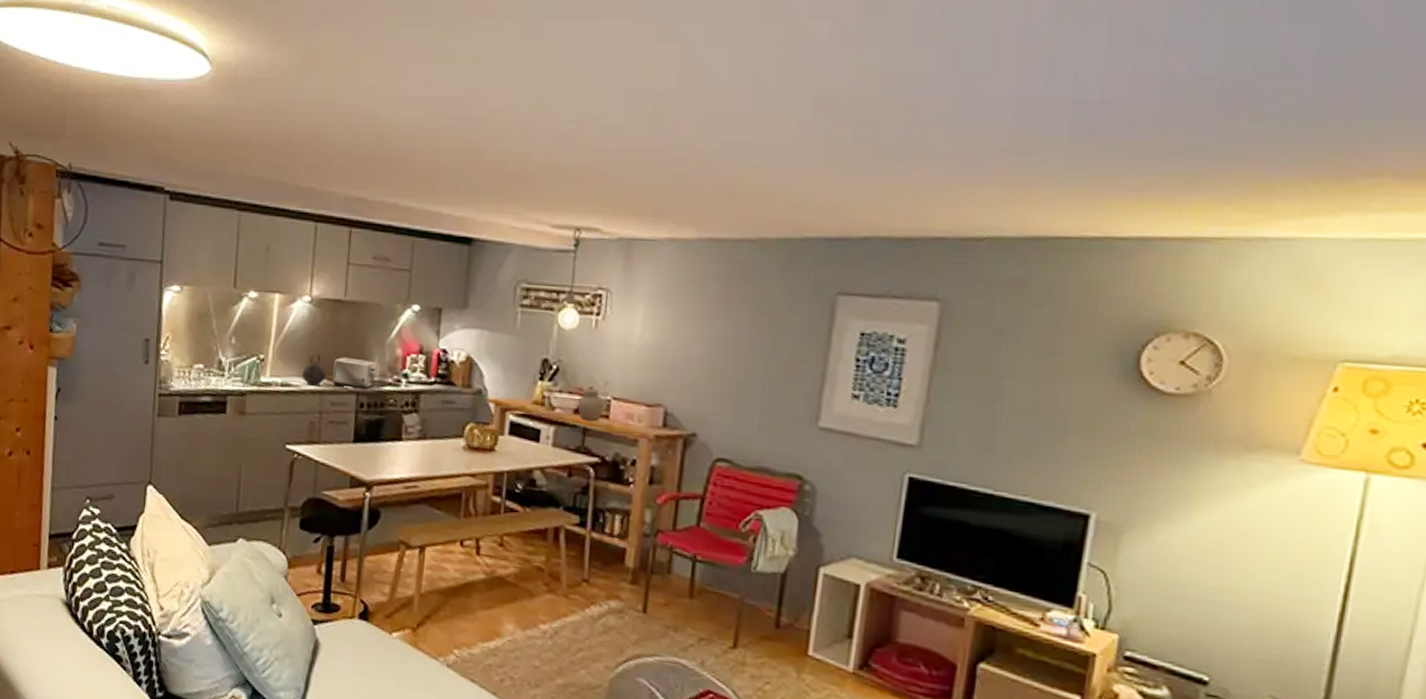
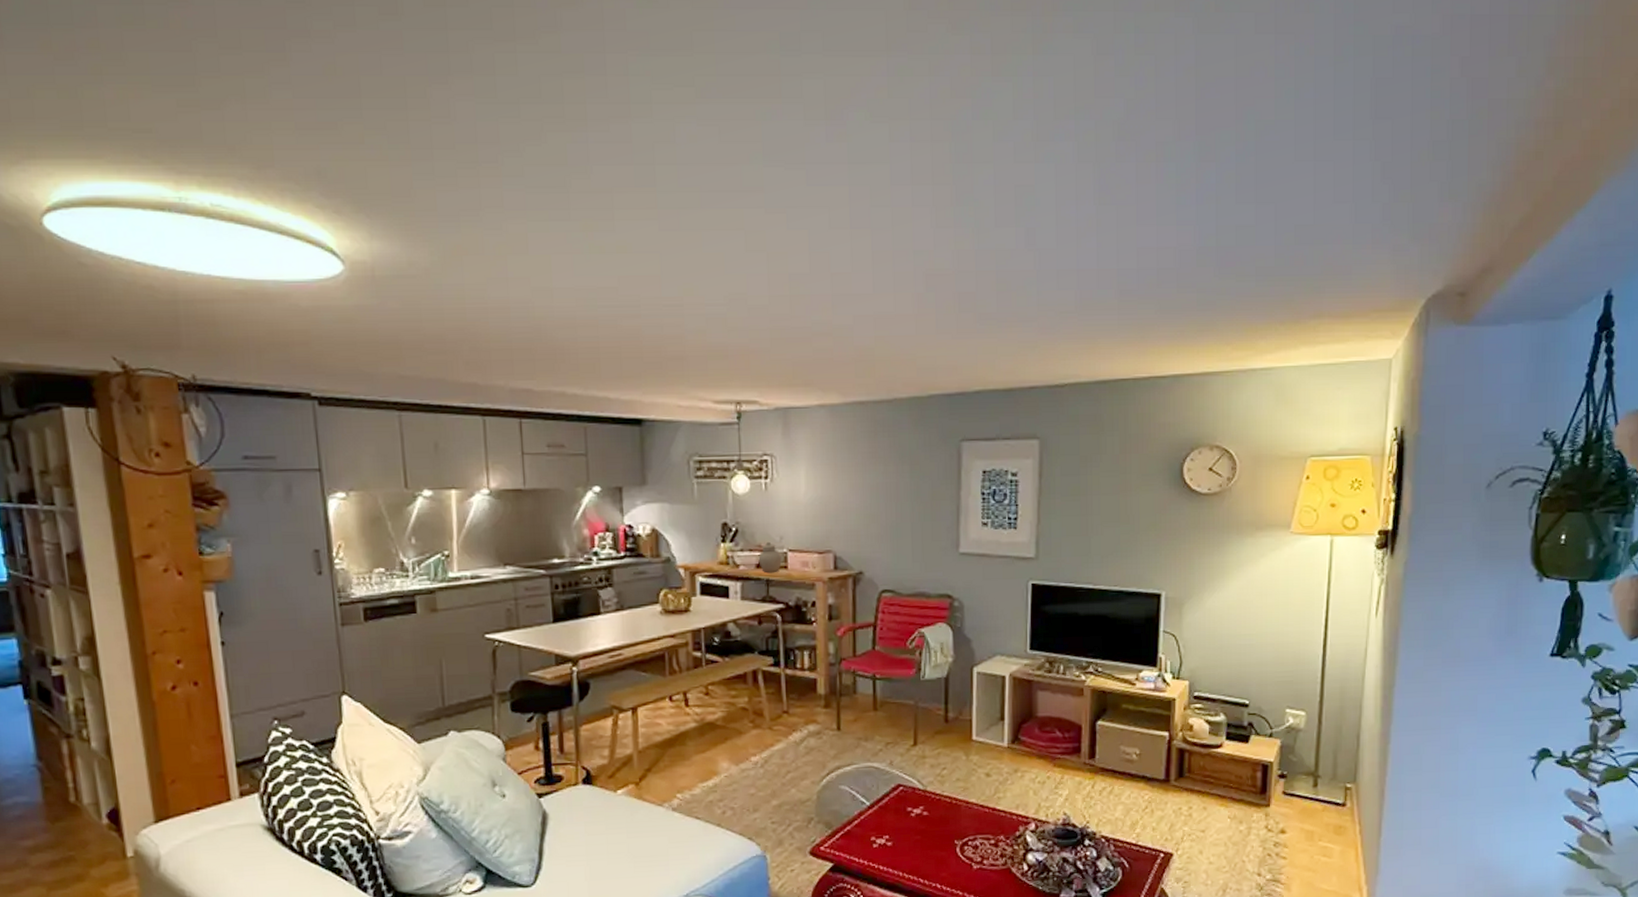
kettle: present [301,353,326,386] -> none [491,543,517,575]
toaster: present [332,357,378,391] -> none [522,543,567,573]

